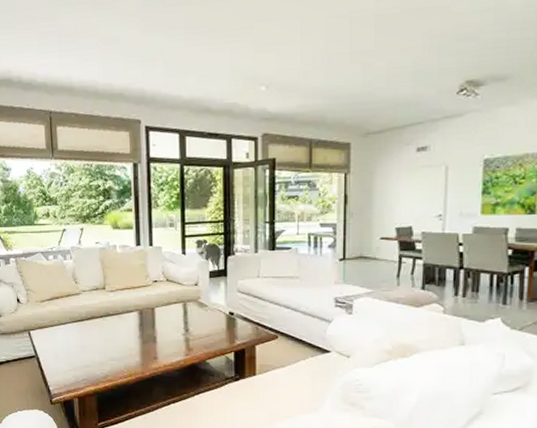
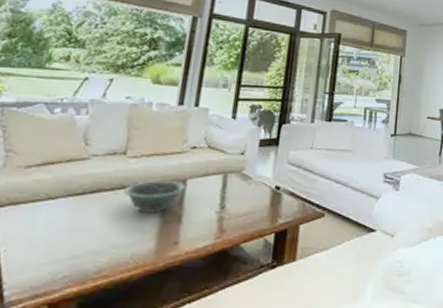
decorative bowl: none [110,310,154,335] -> present [124,181,185,213]

